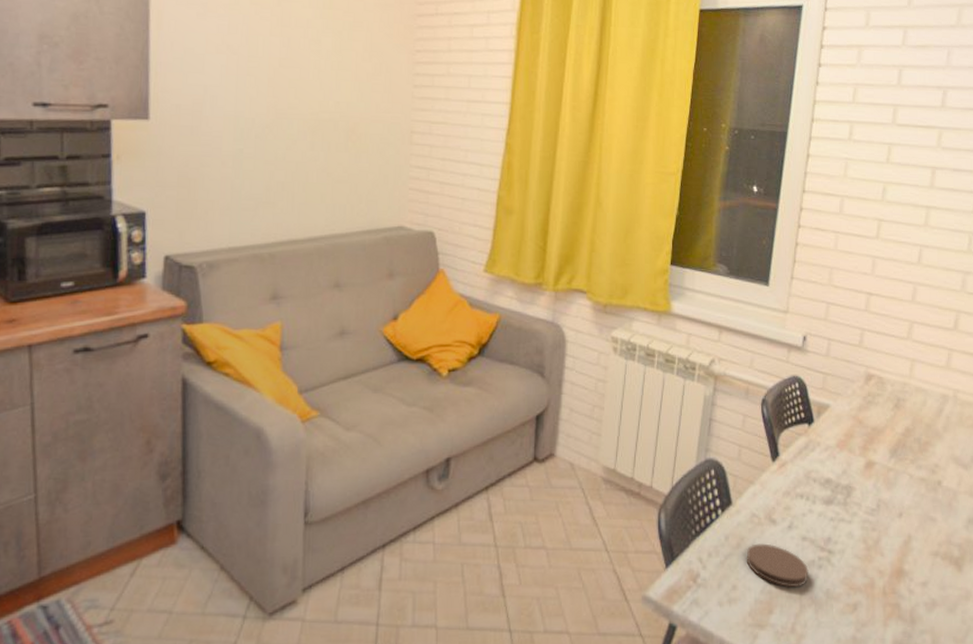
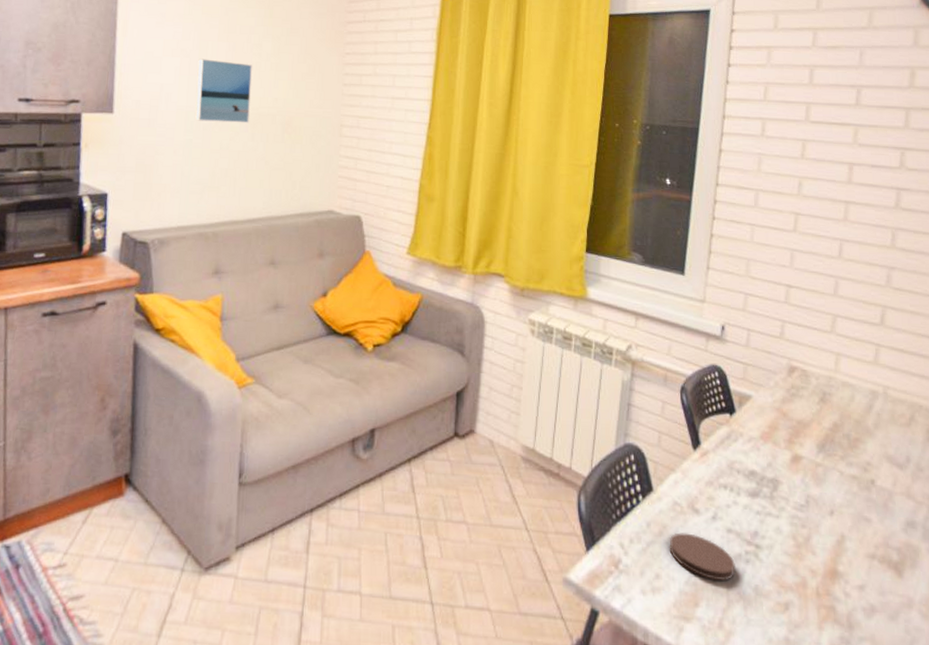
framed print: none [246,56,310,130] -> present [195,58,252,124]

